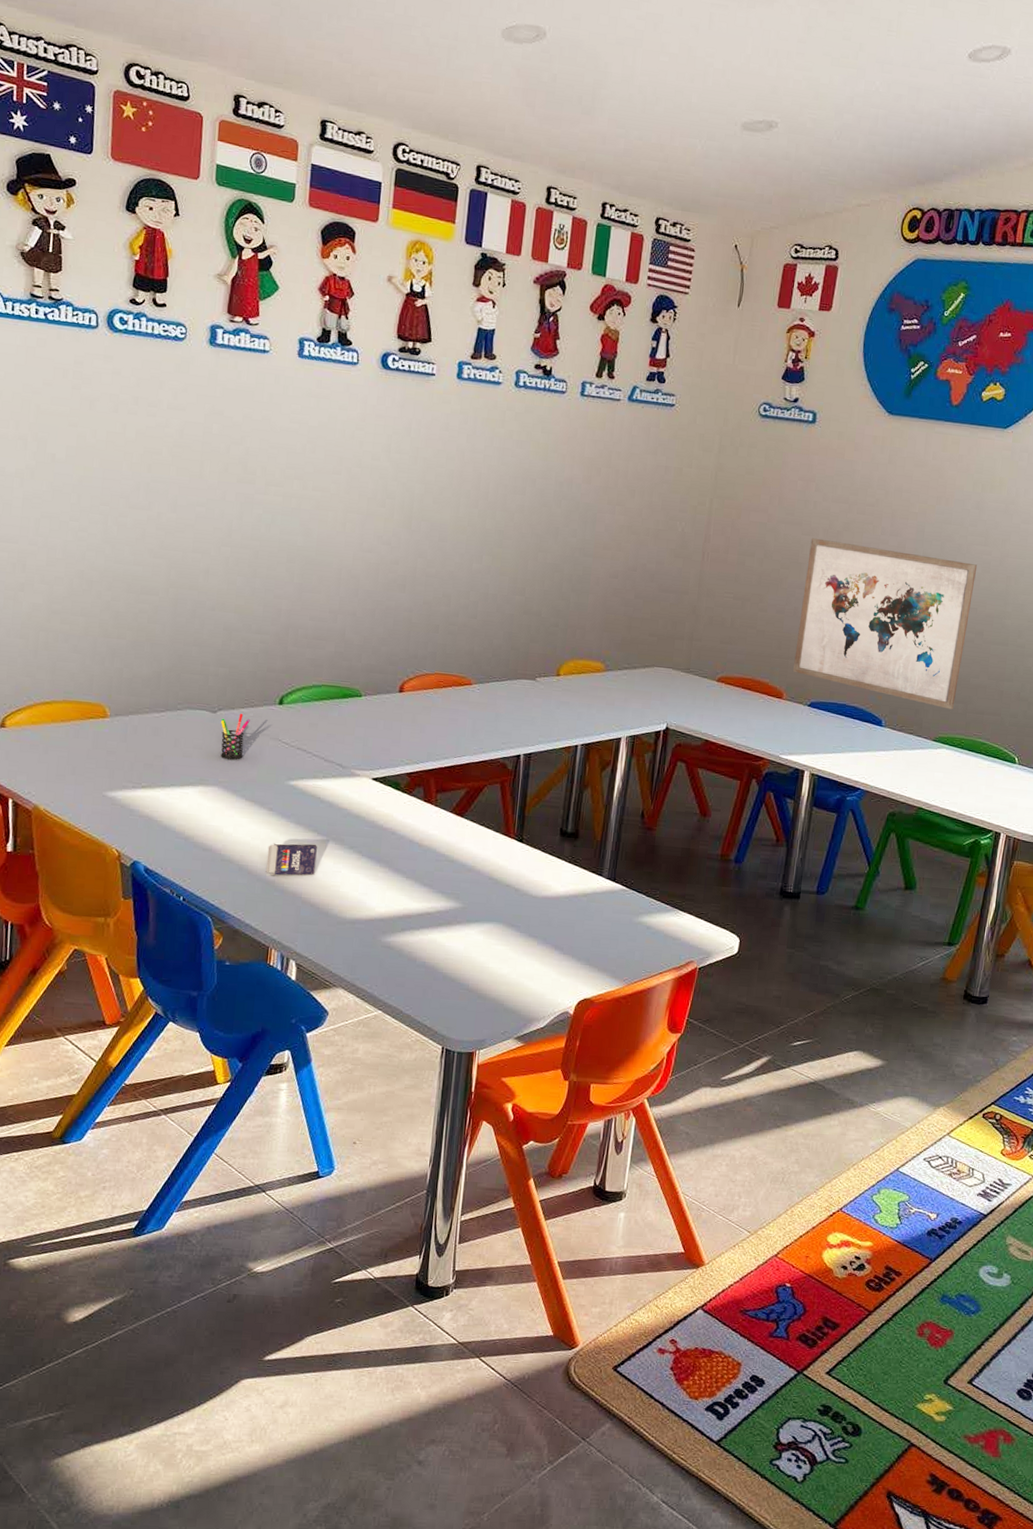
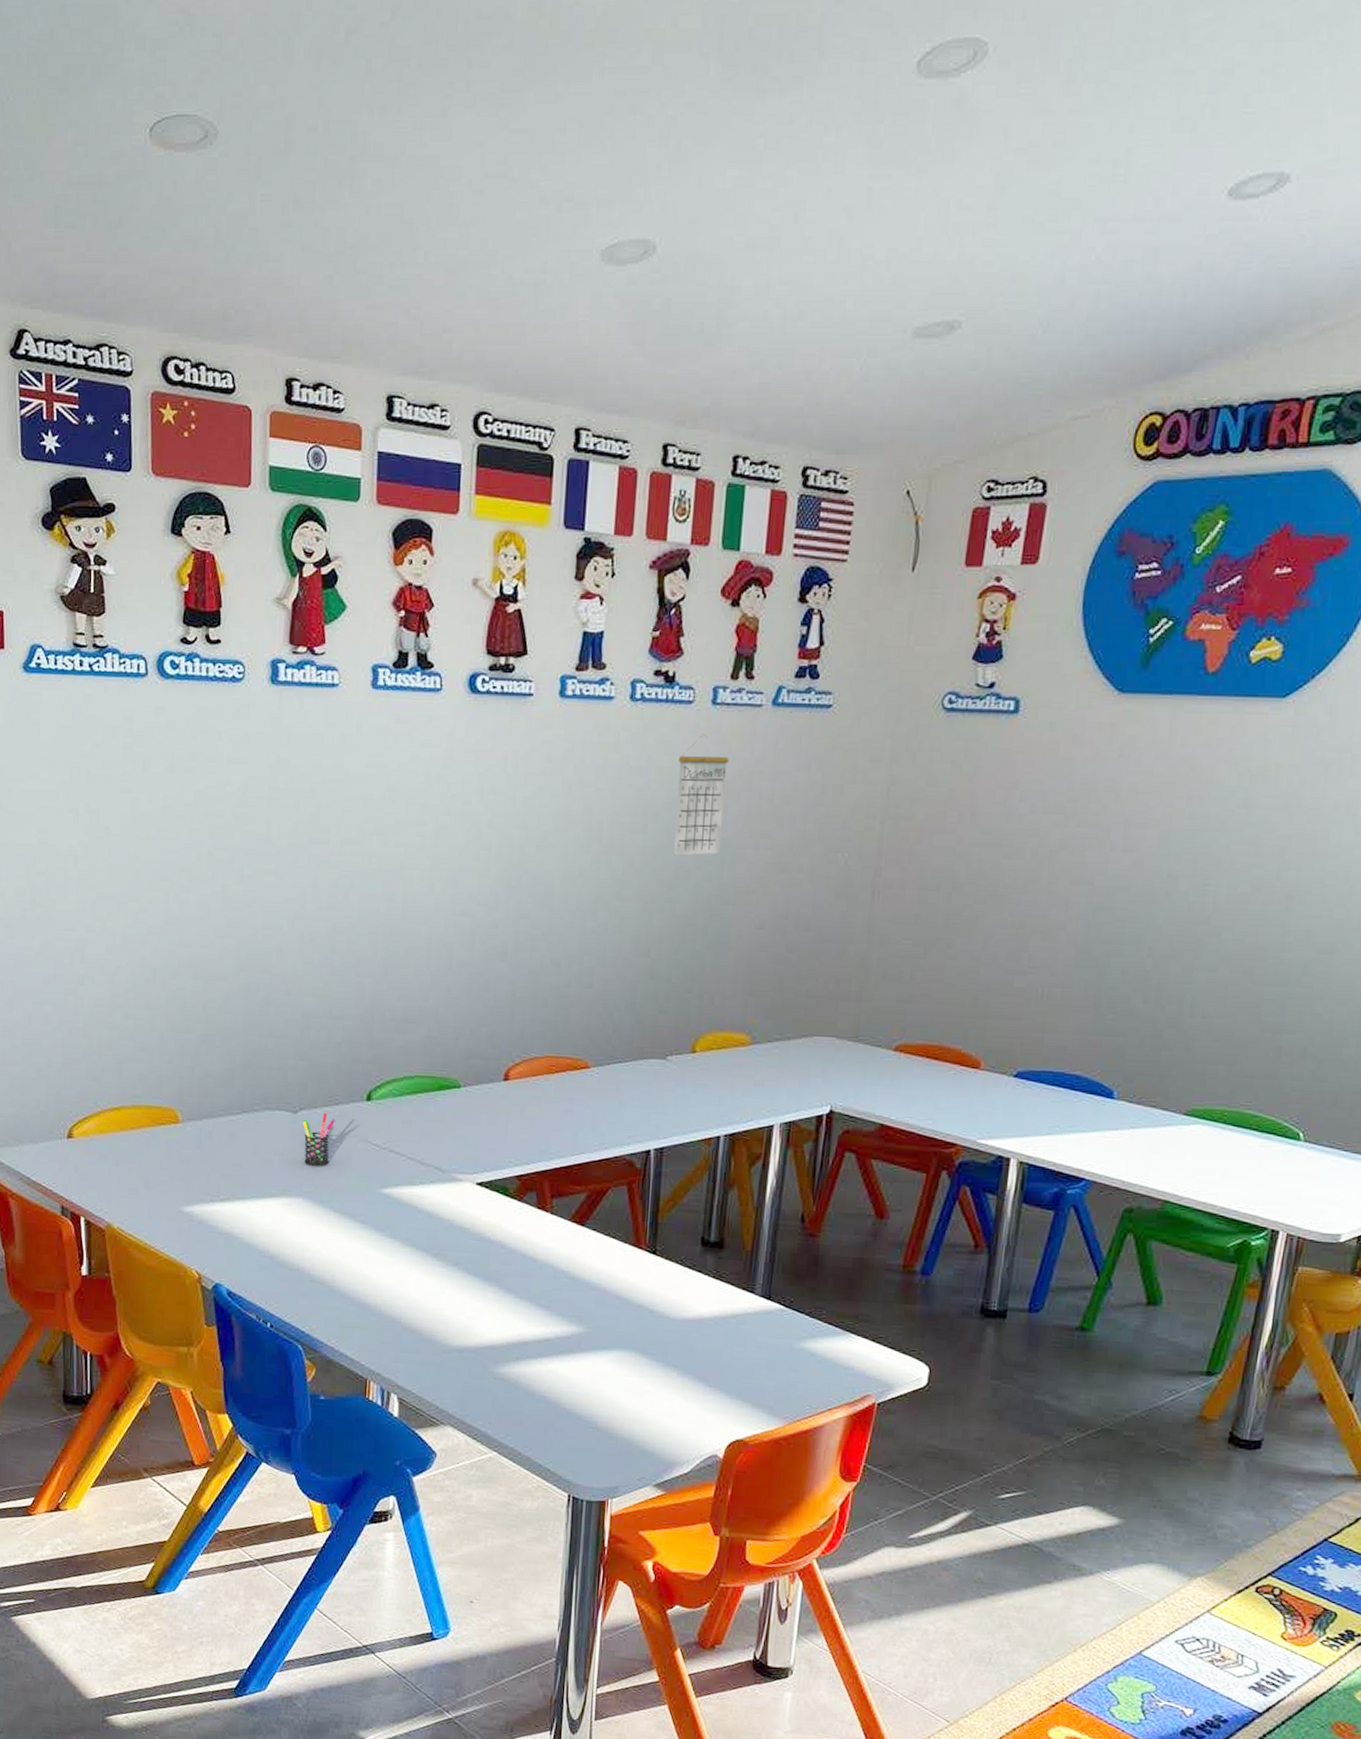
crayon box: present [265,843,317,876] -> none [360,1260,416,1298]
calendar: none [547,418,593,516] -> present [674,734,729,856]
wall art: present [792,538,978,710] -> none [992,861,1245,1074]

